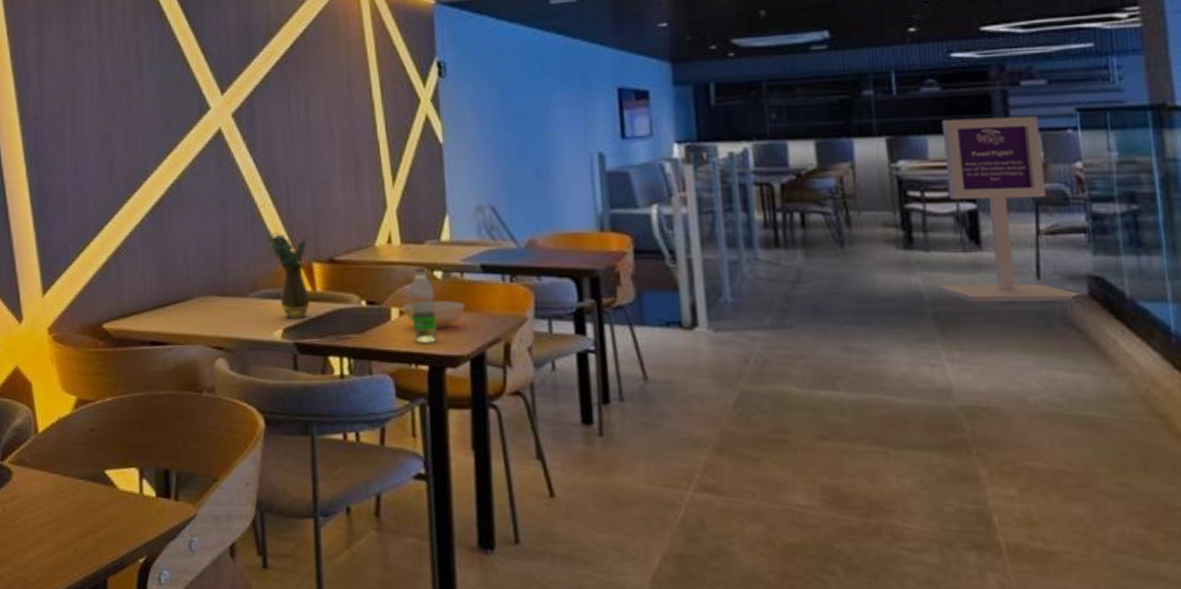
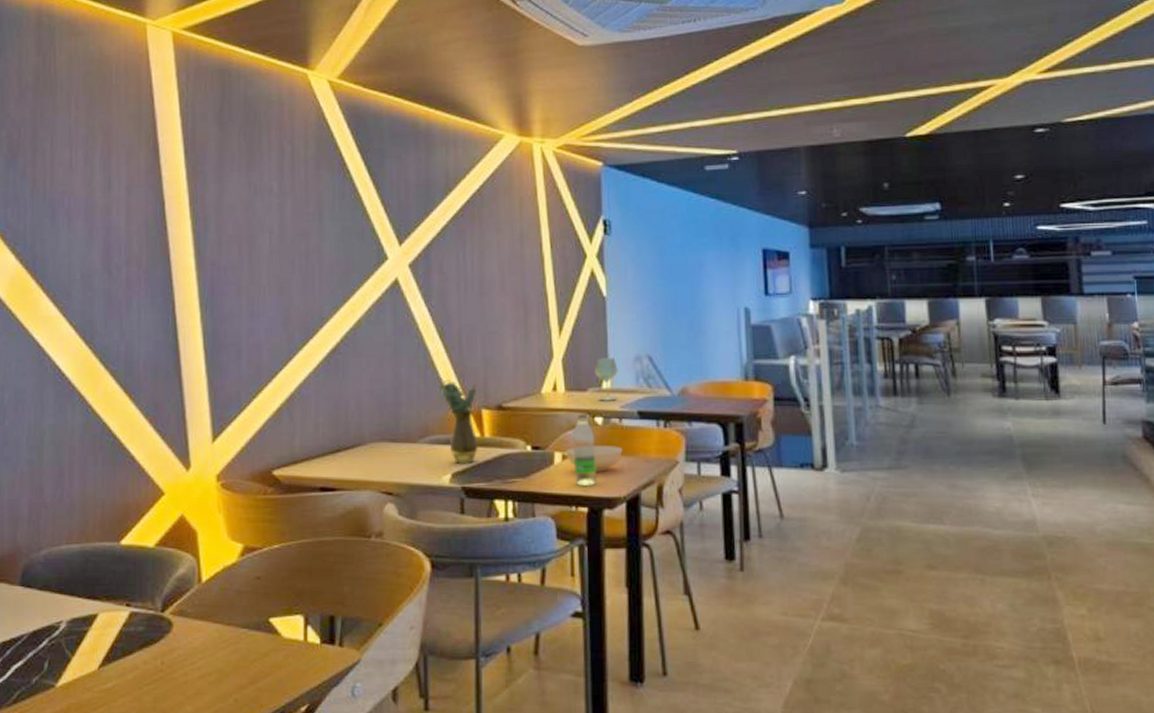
wine glass: none [431,208,458,254] -> present [594,358,618,401]
sign stand: present [932,116,1083,304] -> none [1020,282,1139,446]

